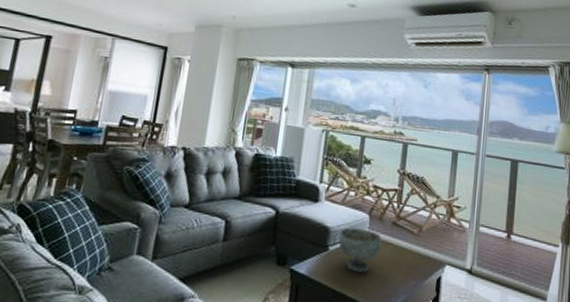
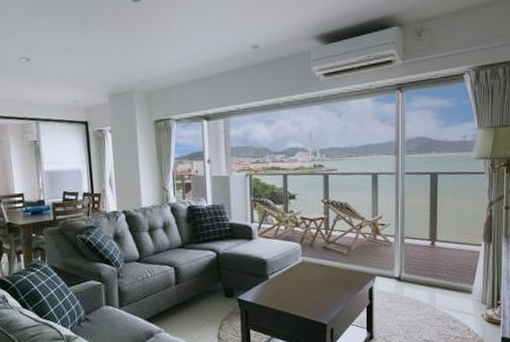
decorative bowl: present [338,227,382,273] -> none [276,256,315,294]

